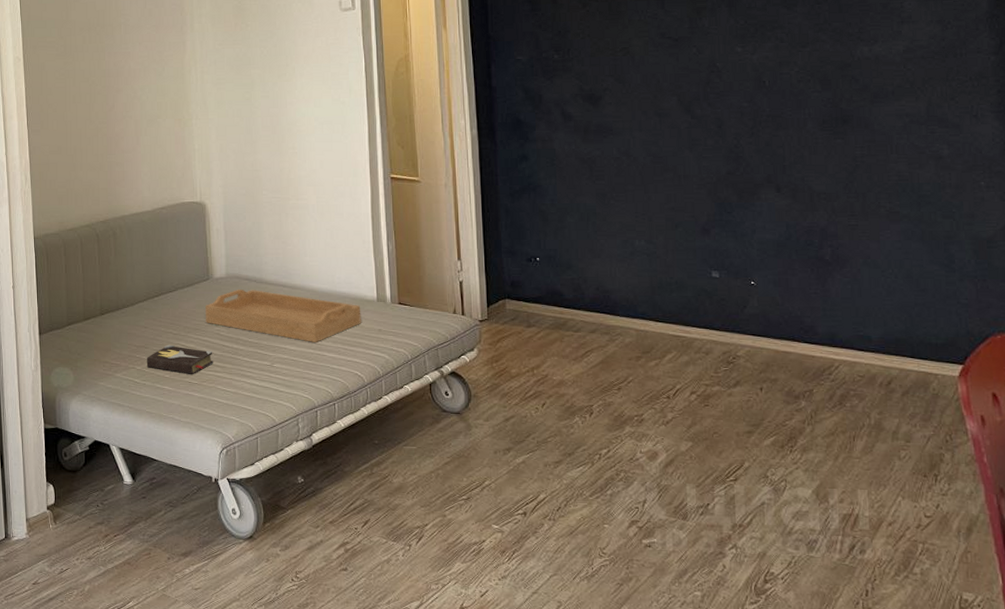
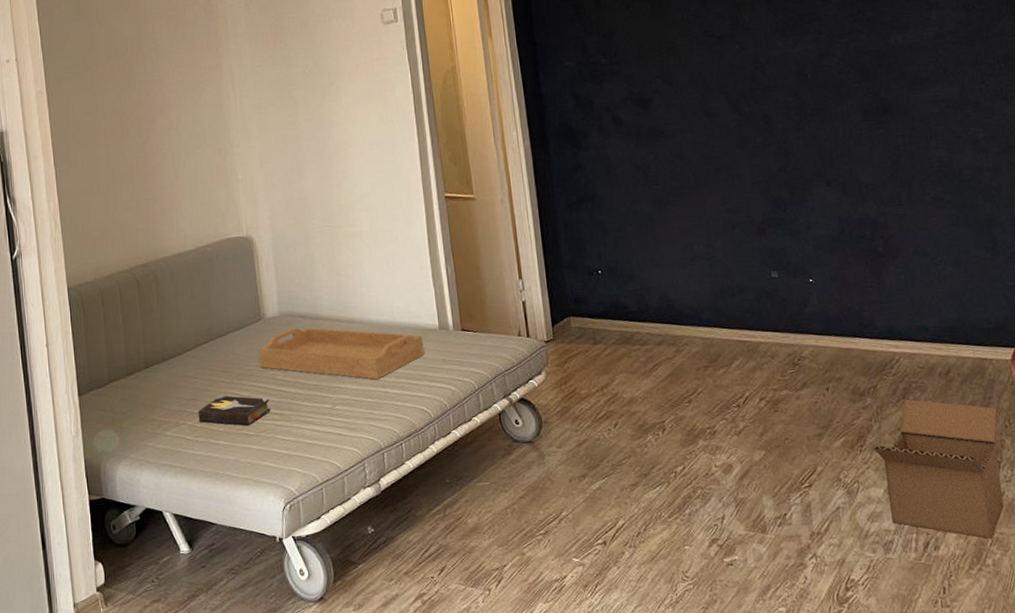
box: none [804,406,939,549] -> present [873,399,1004,540]

